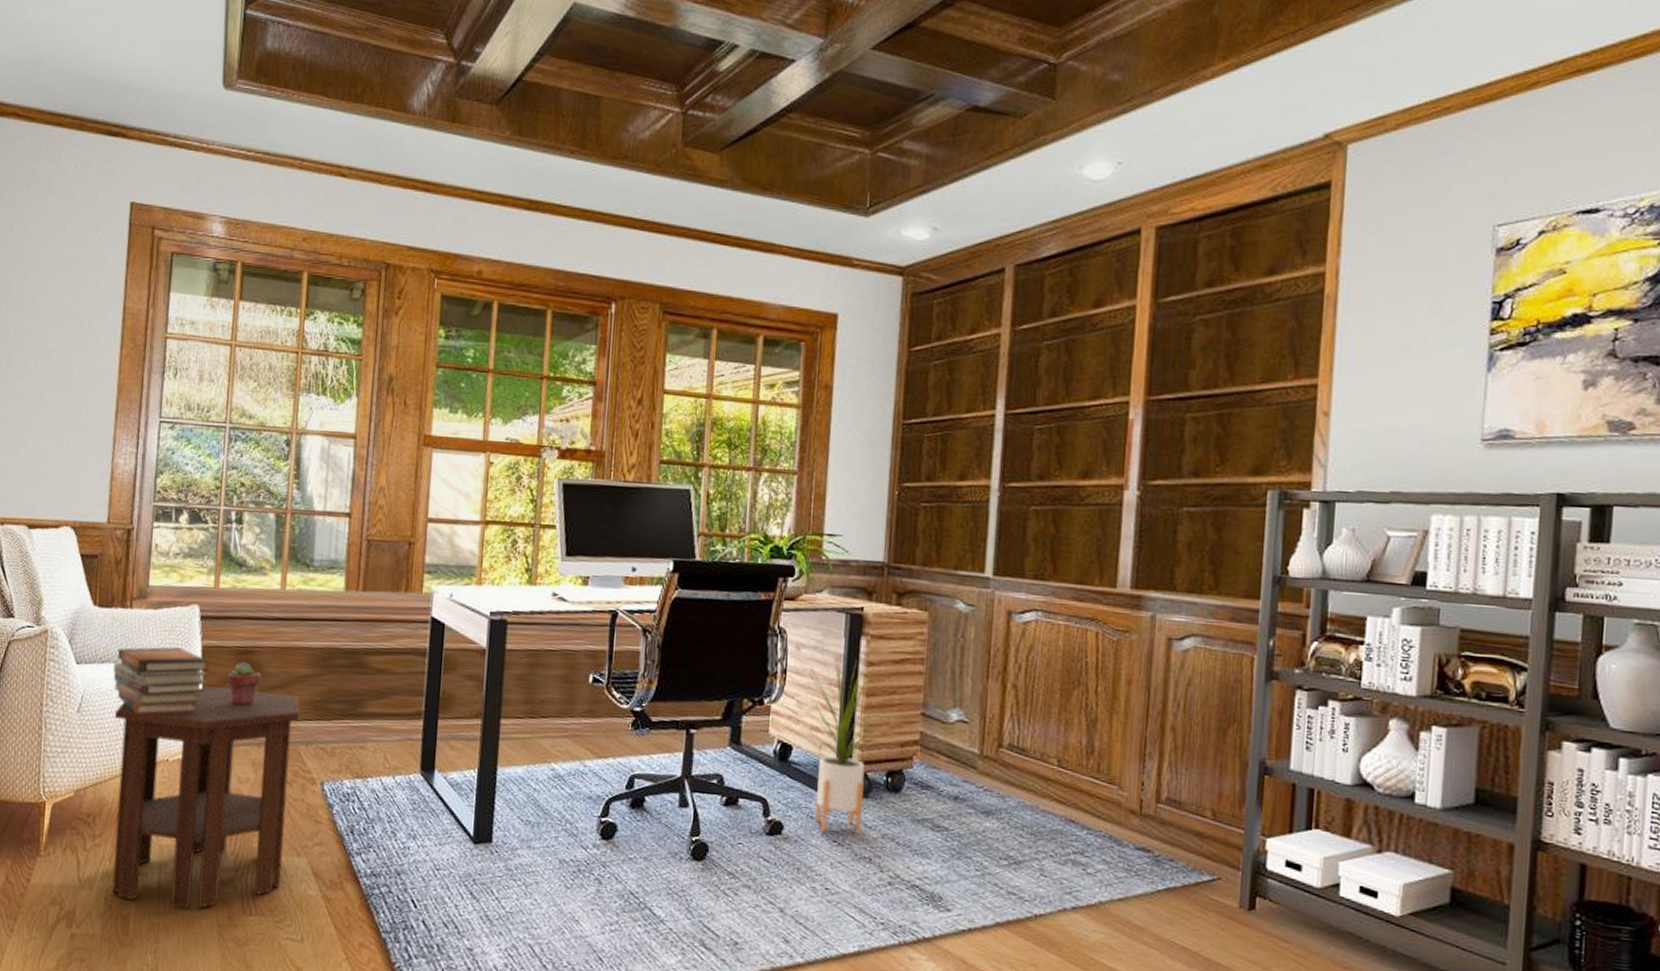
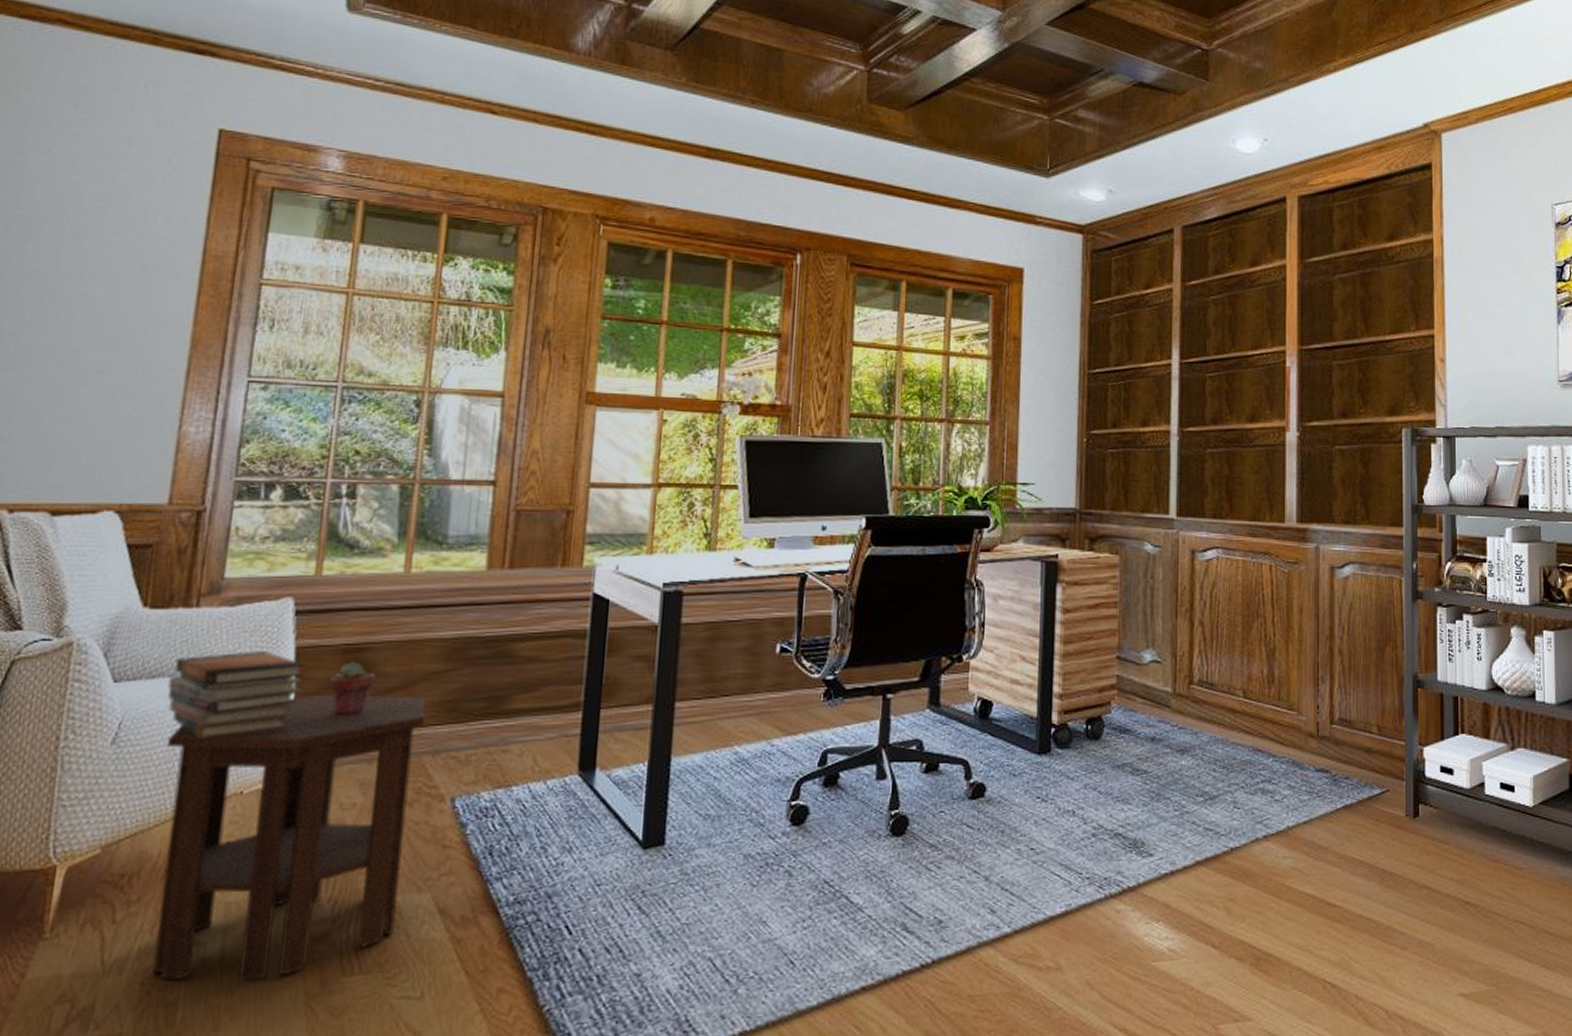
house plant: present [797,655,892,835] -> none [995,604,1089,788]

